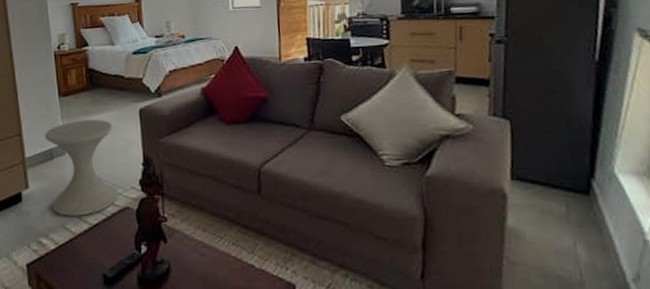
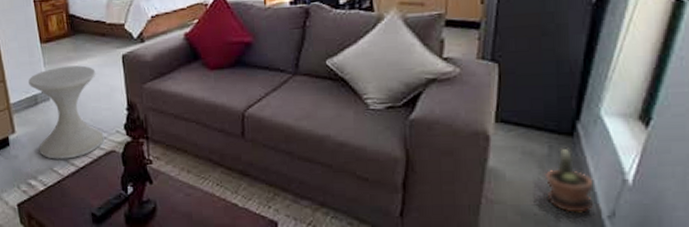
potted plant: none [564,208,616,276] -> present [544,149,594,213]

